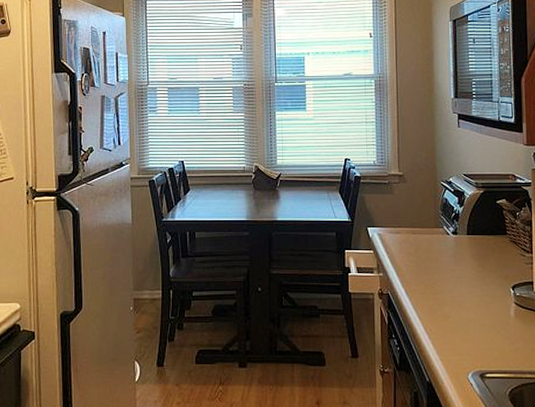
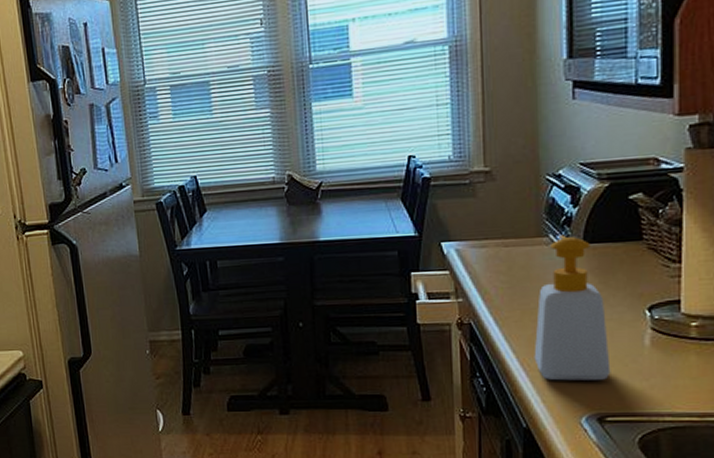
soap bottle: none [434,227,488,343] -> present [534,235,611,381]

